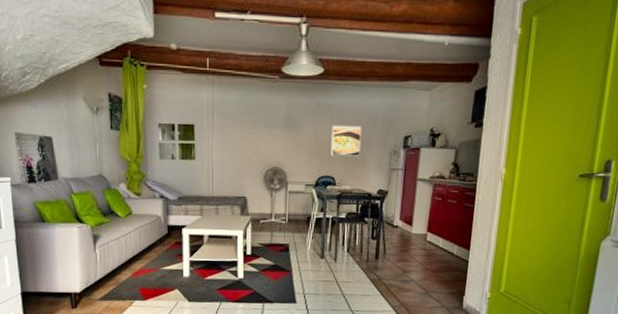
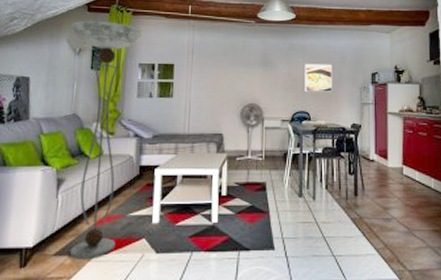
floor lamp: none [85,75,160,304] -> present [69,20,143,259]

